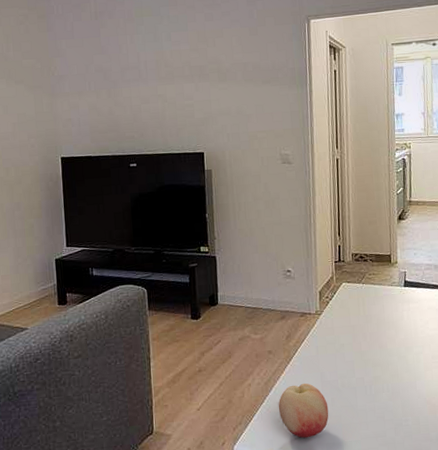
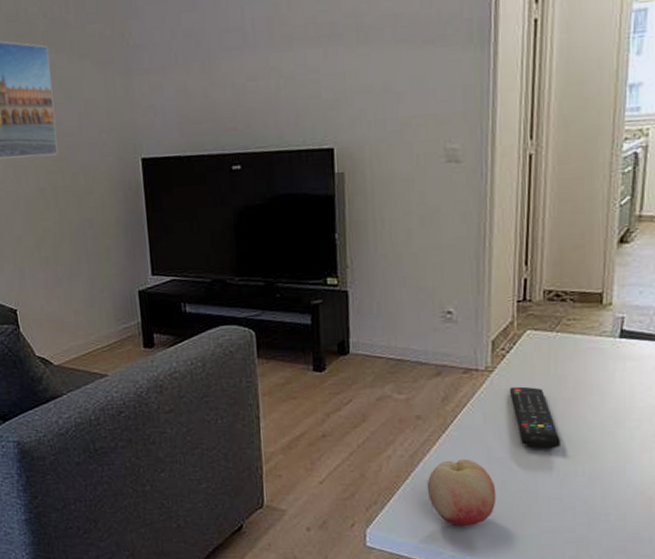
remote control: none [334,325,371,373] -> present [510,386,561,450]

